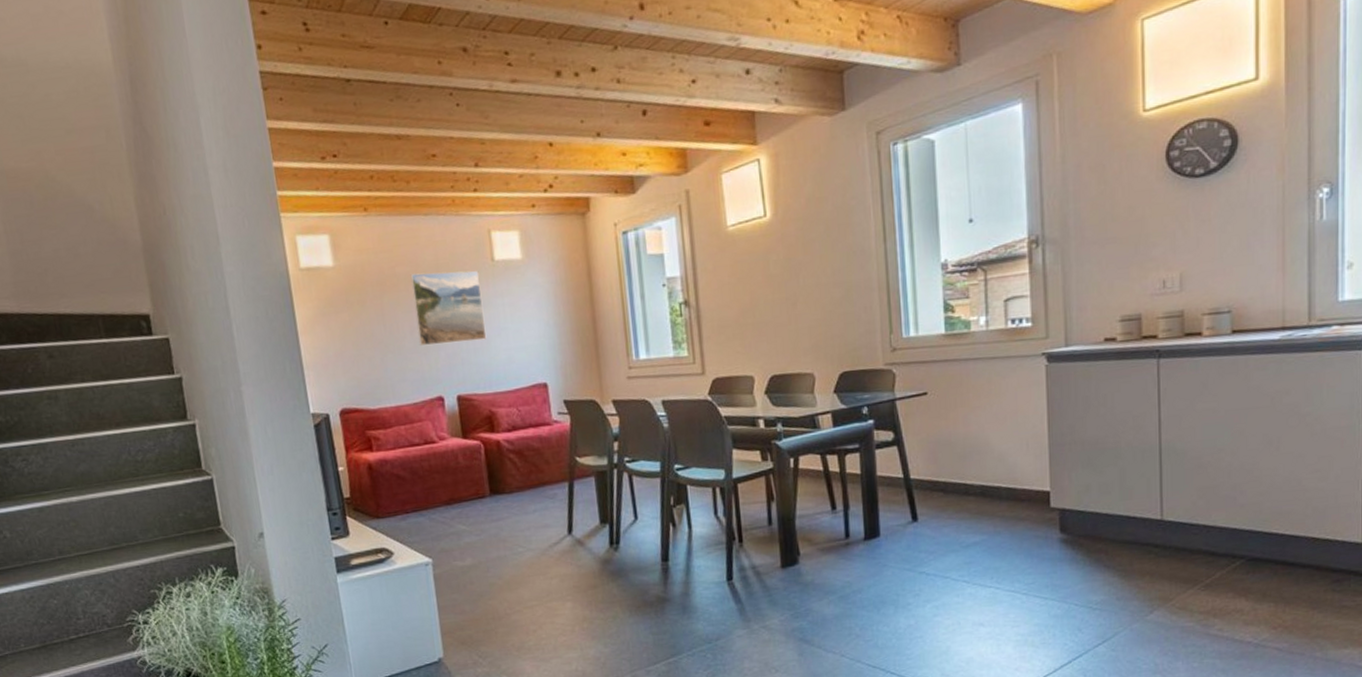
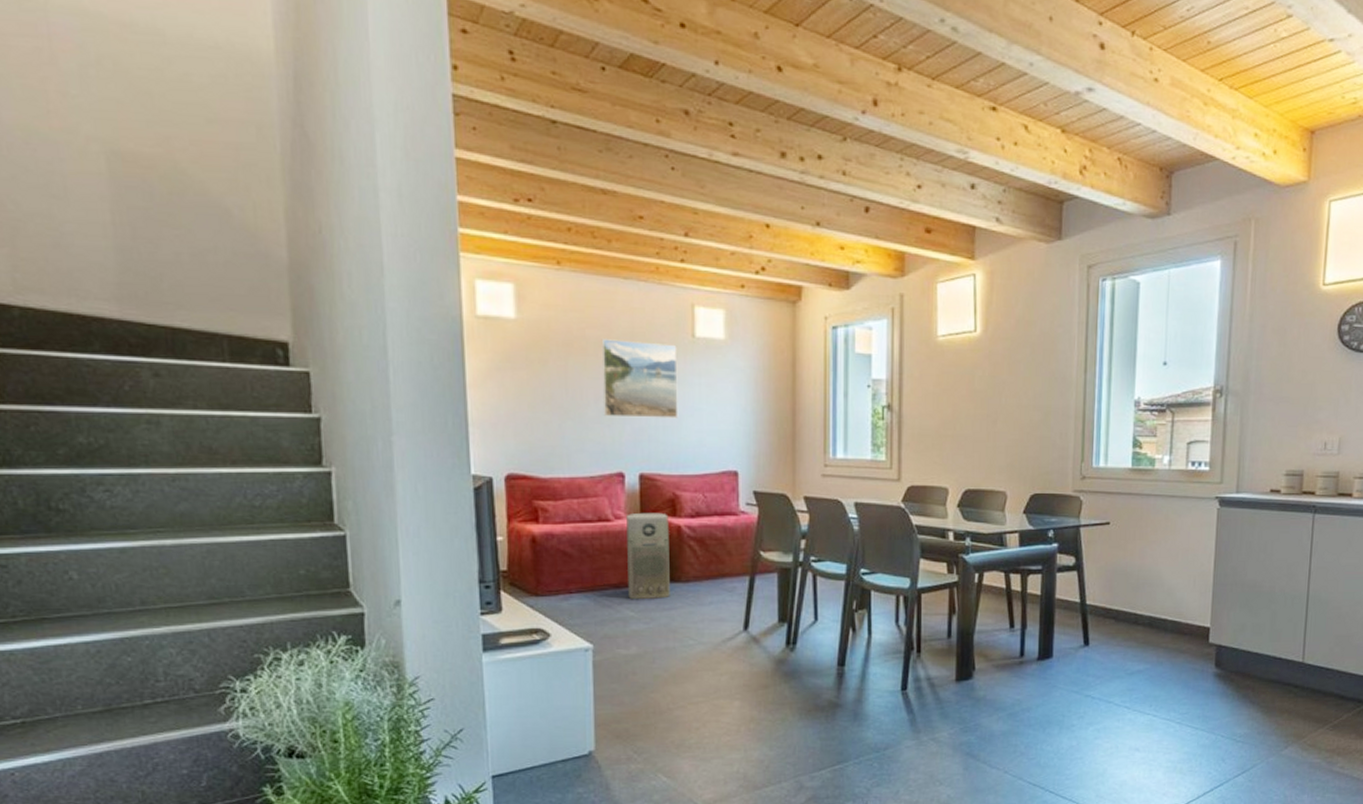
air purifier: none [449,430,497,514] -> present [626,512,670,600]

